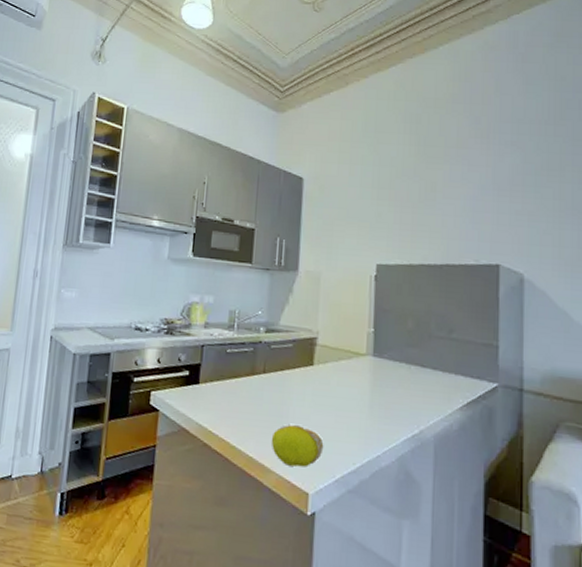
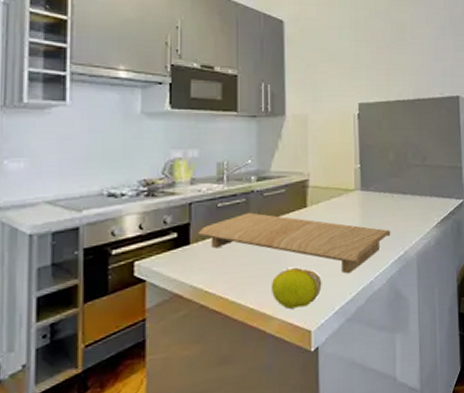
cutting board: none [207,362,405,443] -> present [198,212,391,274]

